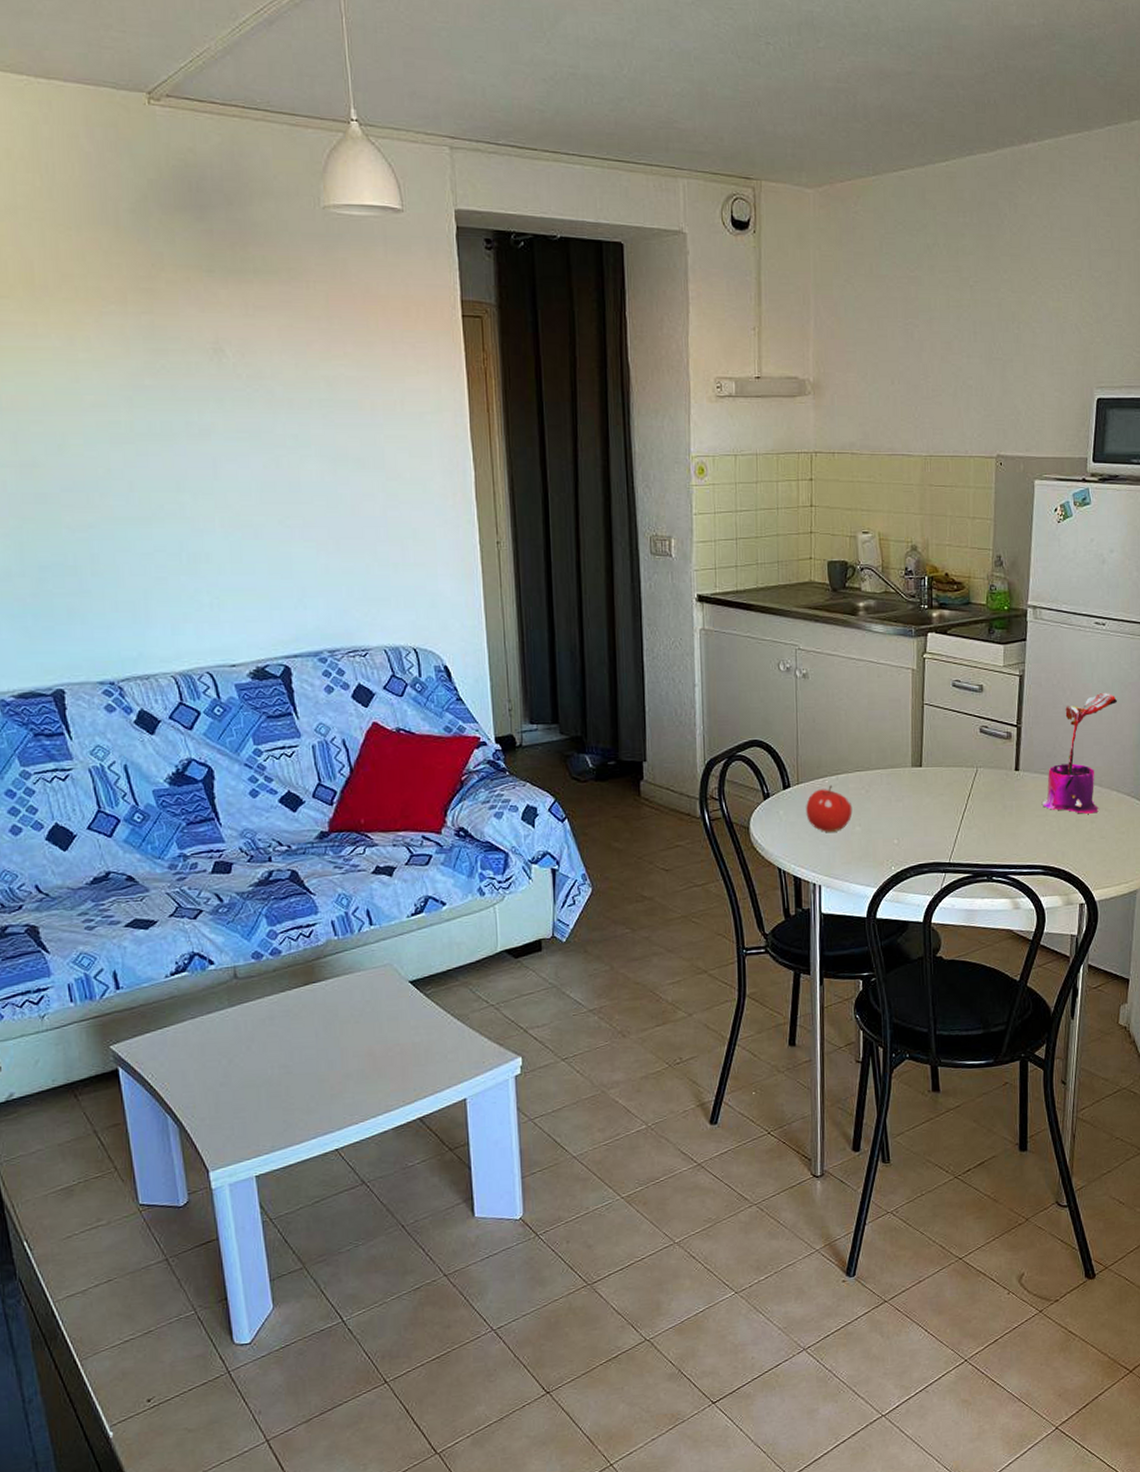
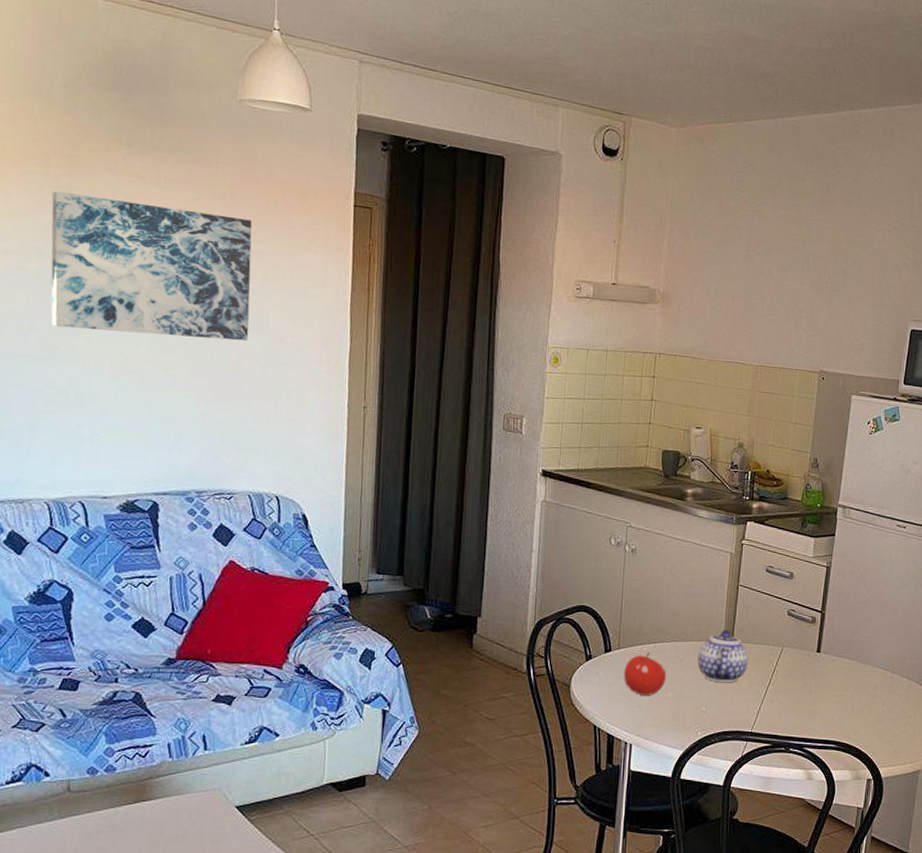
wall art: none [134,331,365,484] -> present [51,191,253,342]
teapot: none [885,753,941,811] -> present [697,629,749,682]
potted plant: present [1043,692,1117,814] -> none [840,588,912,697]

